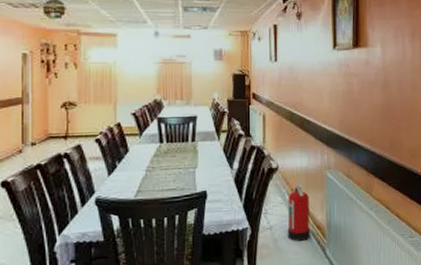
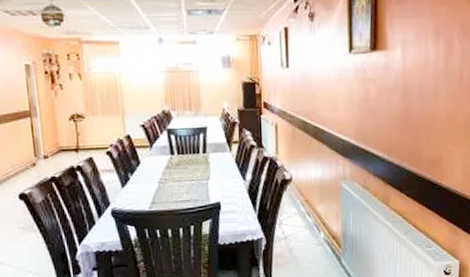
fire extinguisher: present [287,184,311,241] -> none [302,195,326,251]

